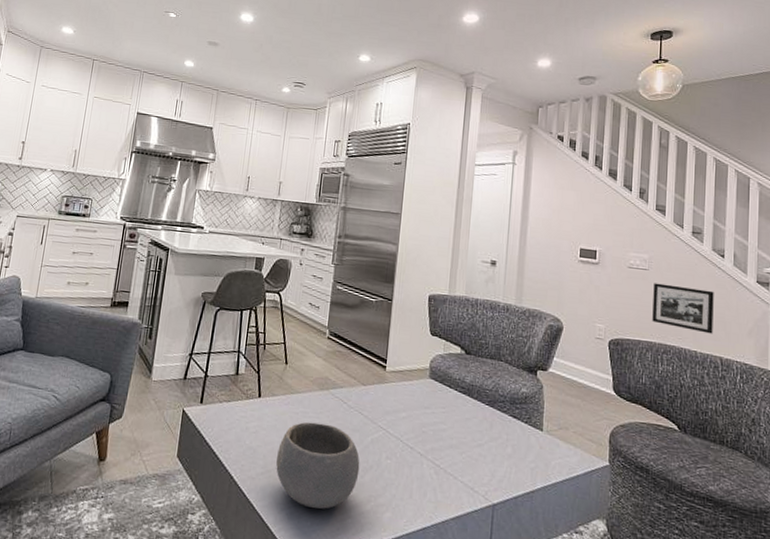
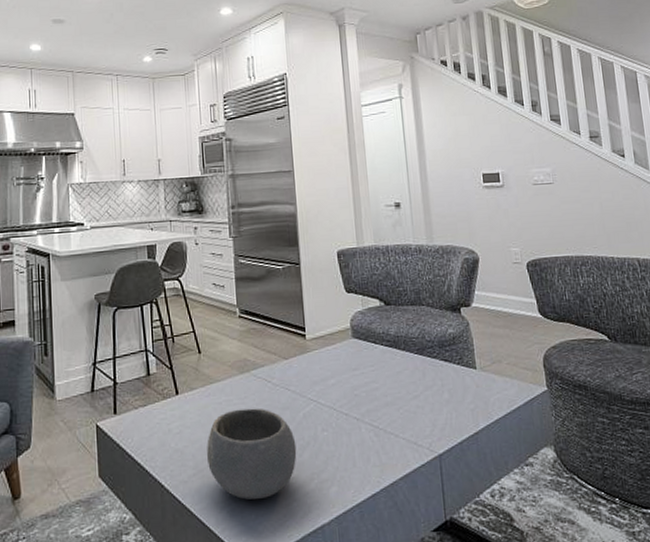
picture frame: present [652,283,714,334] -> none [561,193,626,237]

